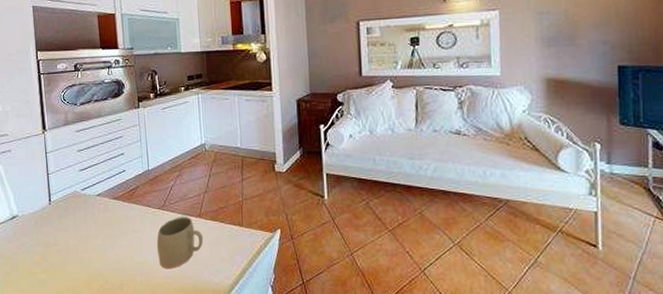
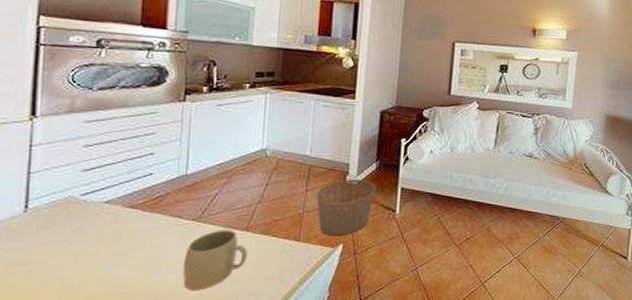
basket: none [251,167,303,222] -> present [316,179,376,236]

